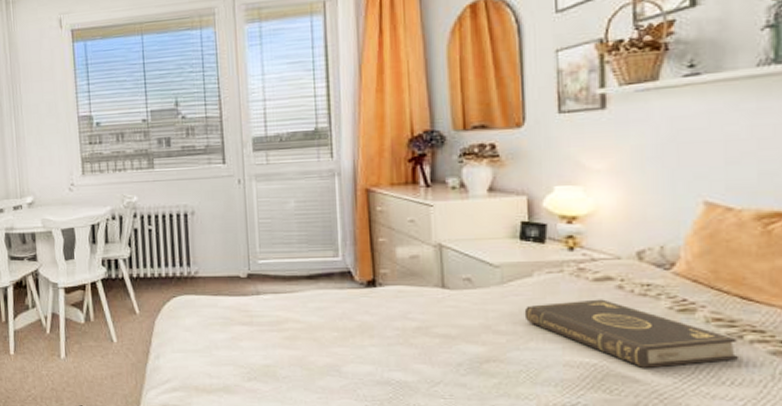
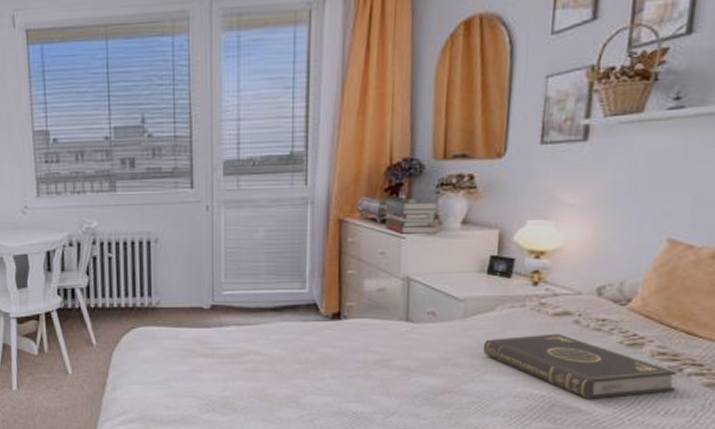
jewelry box: none [381,165,432,194] -> present [355,195,407,225]
books: none [410,167,465,203] -> present [384,198,438,235]

